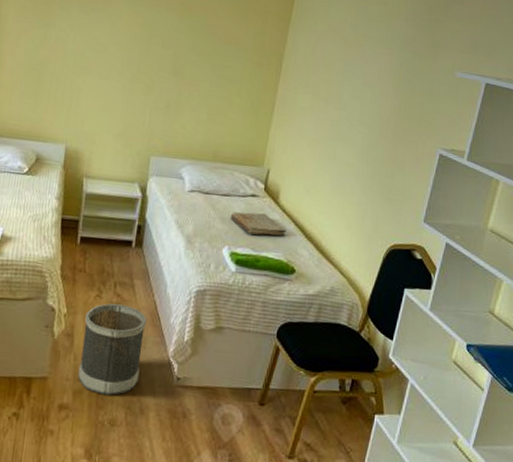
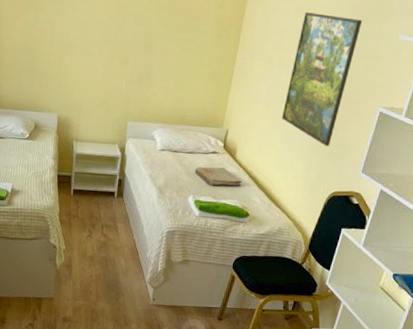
wastebasket: present [78,303,147,396] -> none [76,242,128,312]
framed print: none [330,43,415,192] -> present [281,12,363,146]

